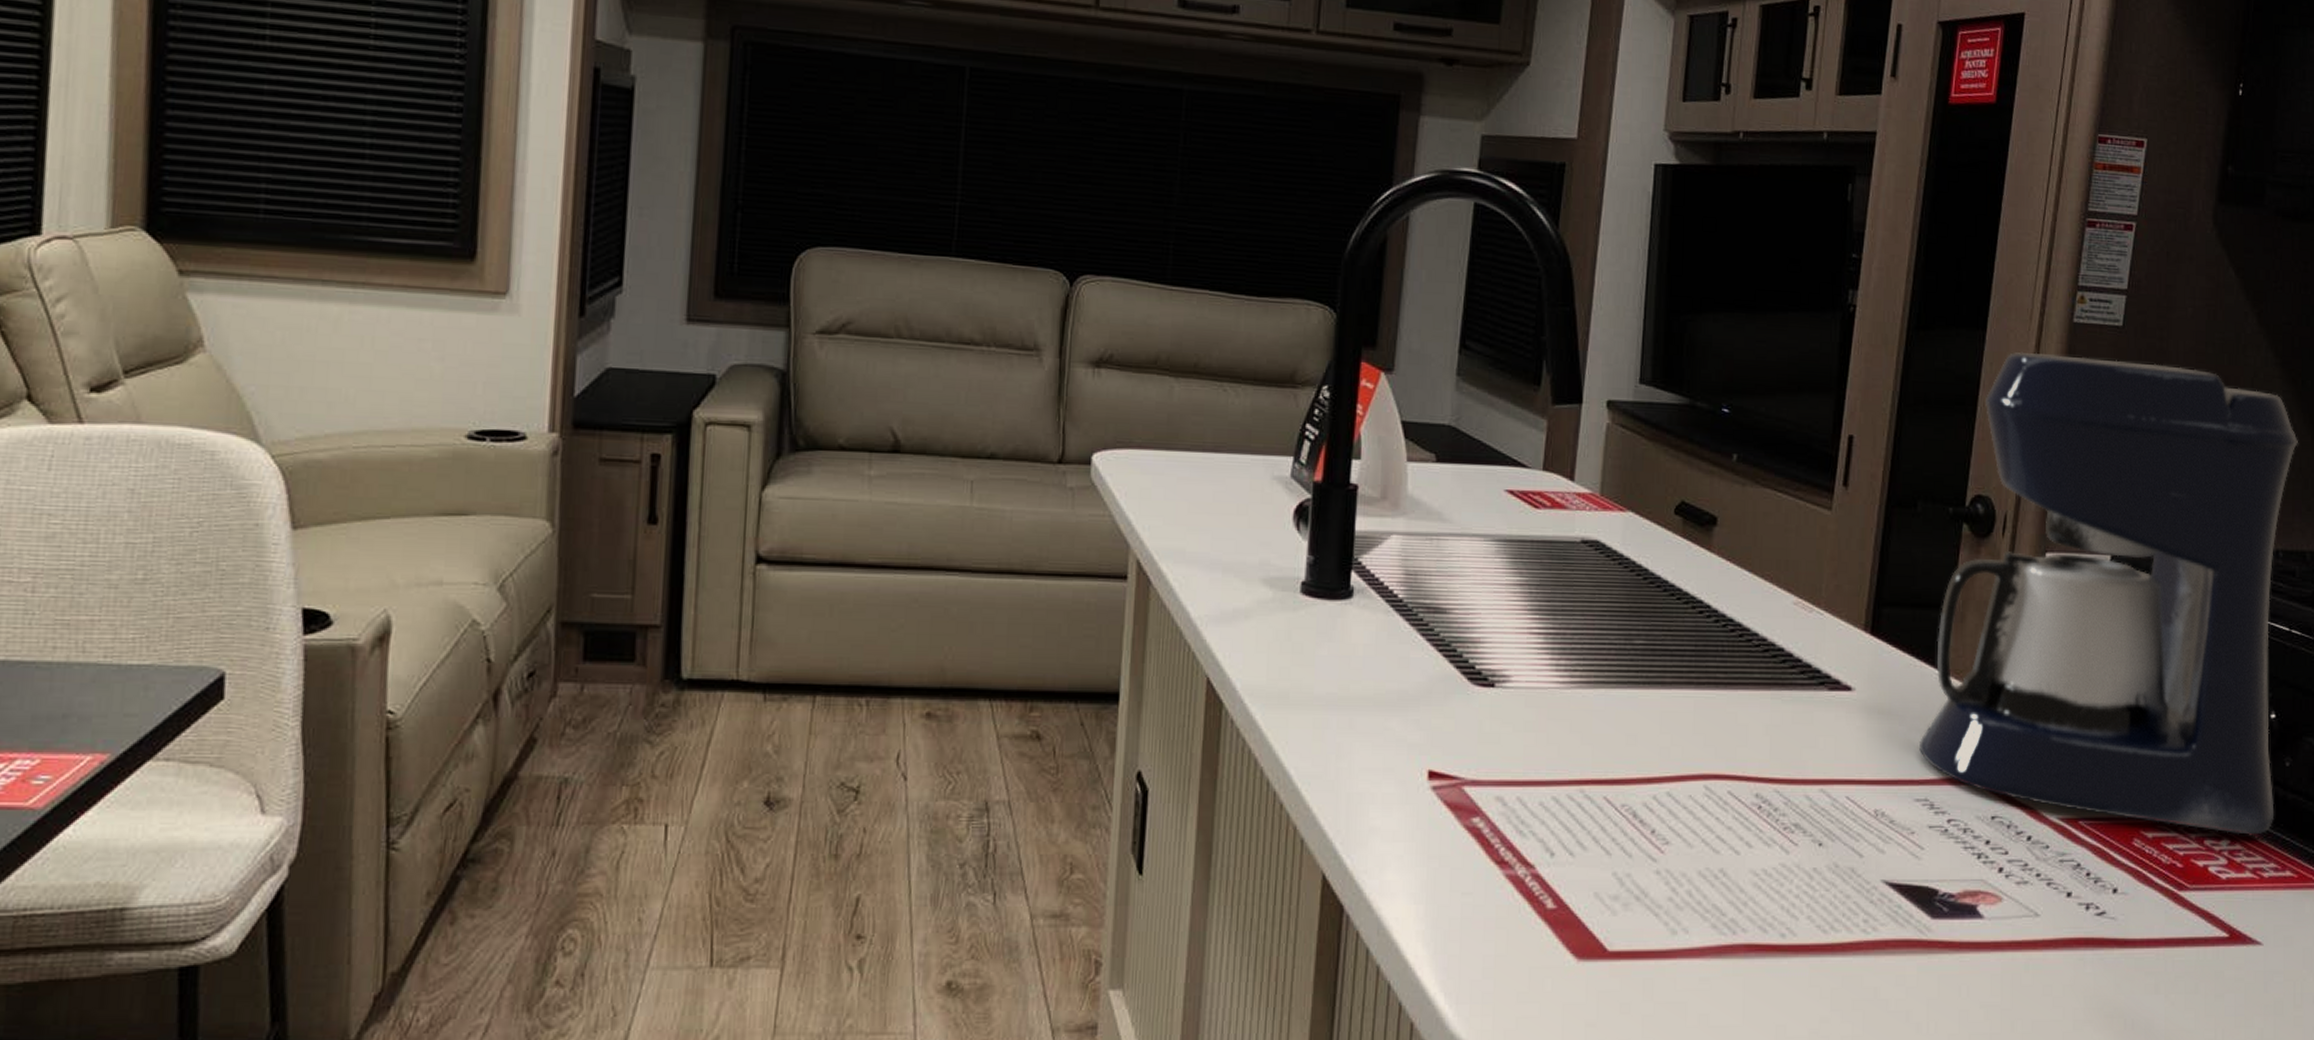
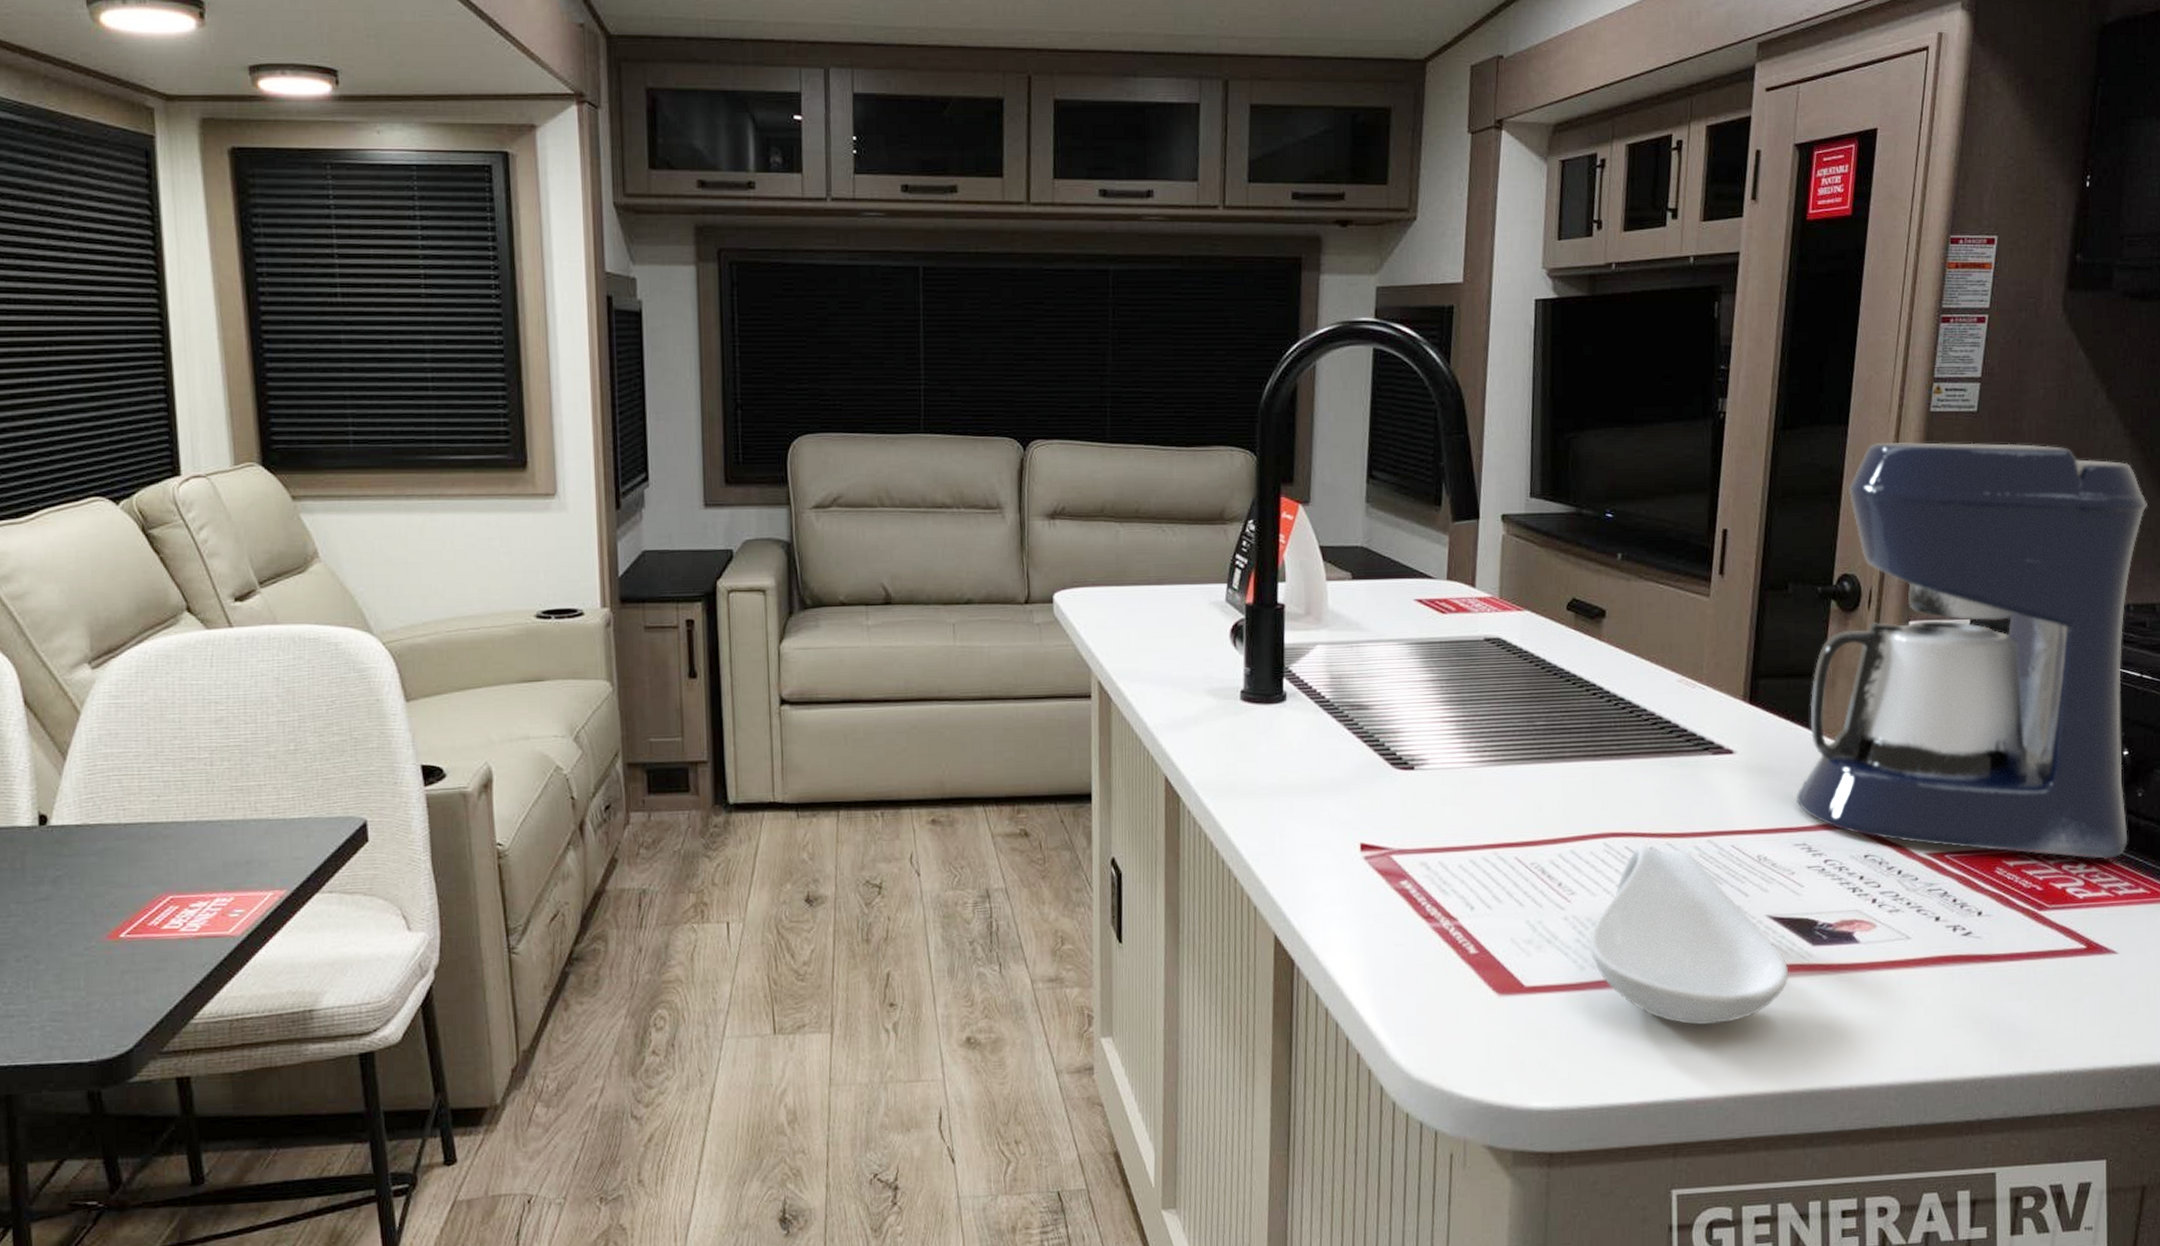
spoon rest: none [1683,791,1905,1007] -> present [1590,845,1789,1026]

